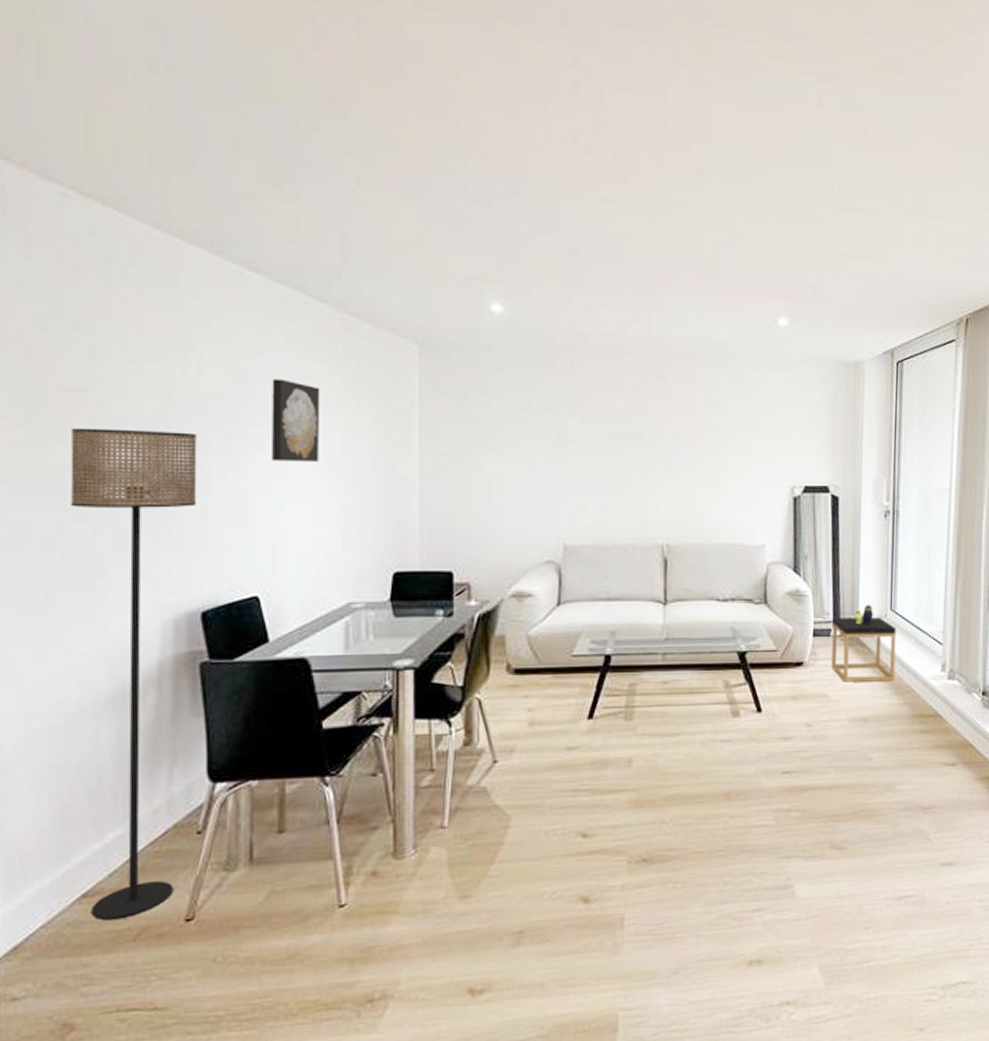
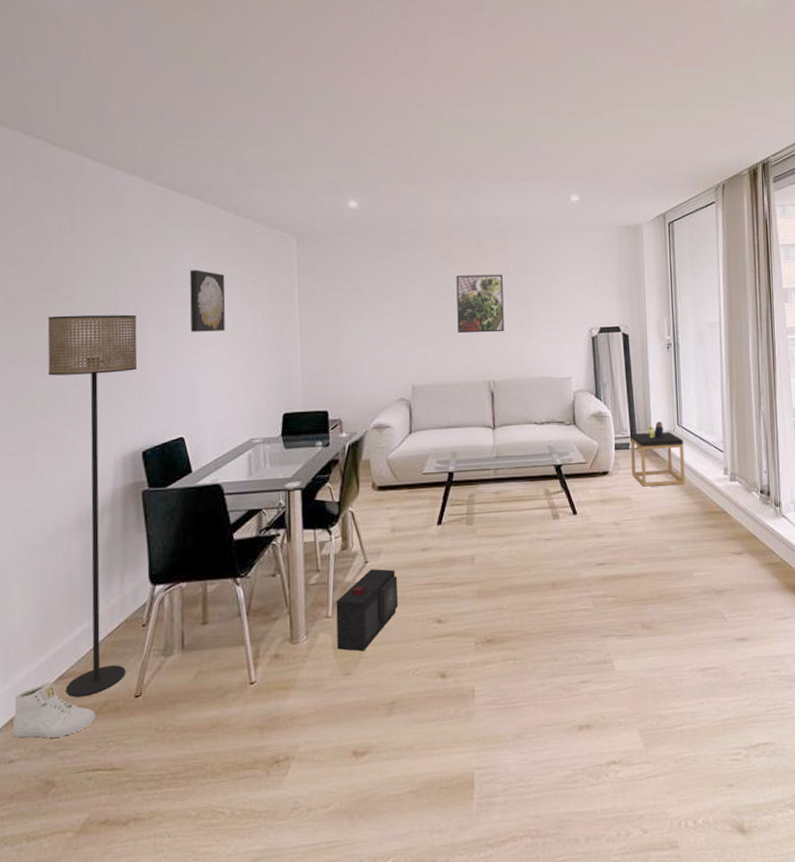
sneaker: none [16,900,131,971] -> present [12,682,95,738]
speaker: none [454,770,535,870] -> present [336,569,399,652]
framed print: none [626,409,686,485] -> present [456,274,505,334]

